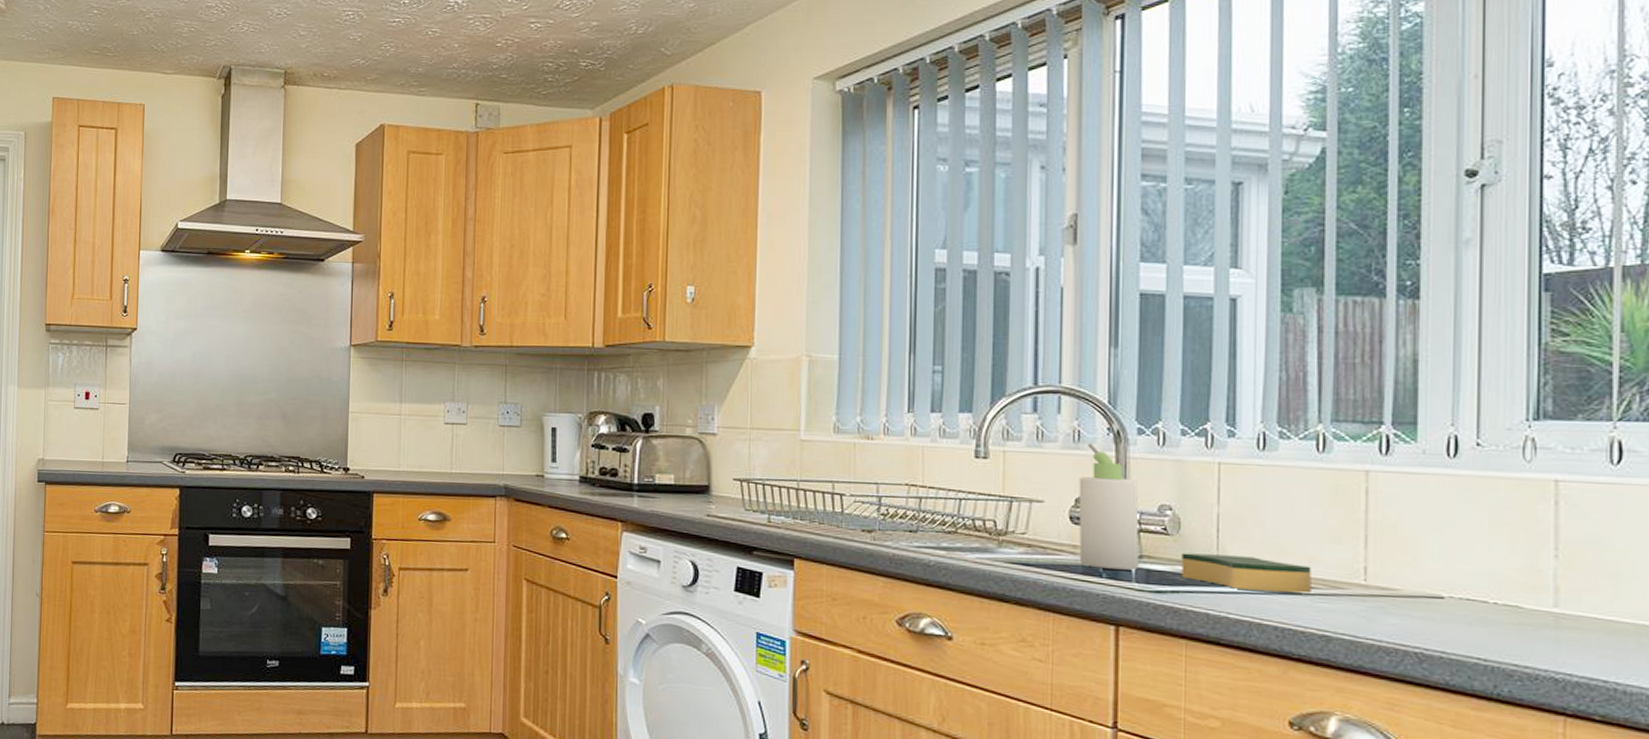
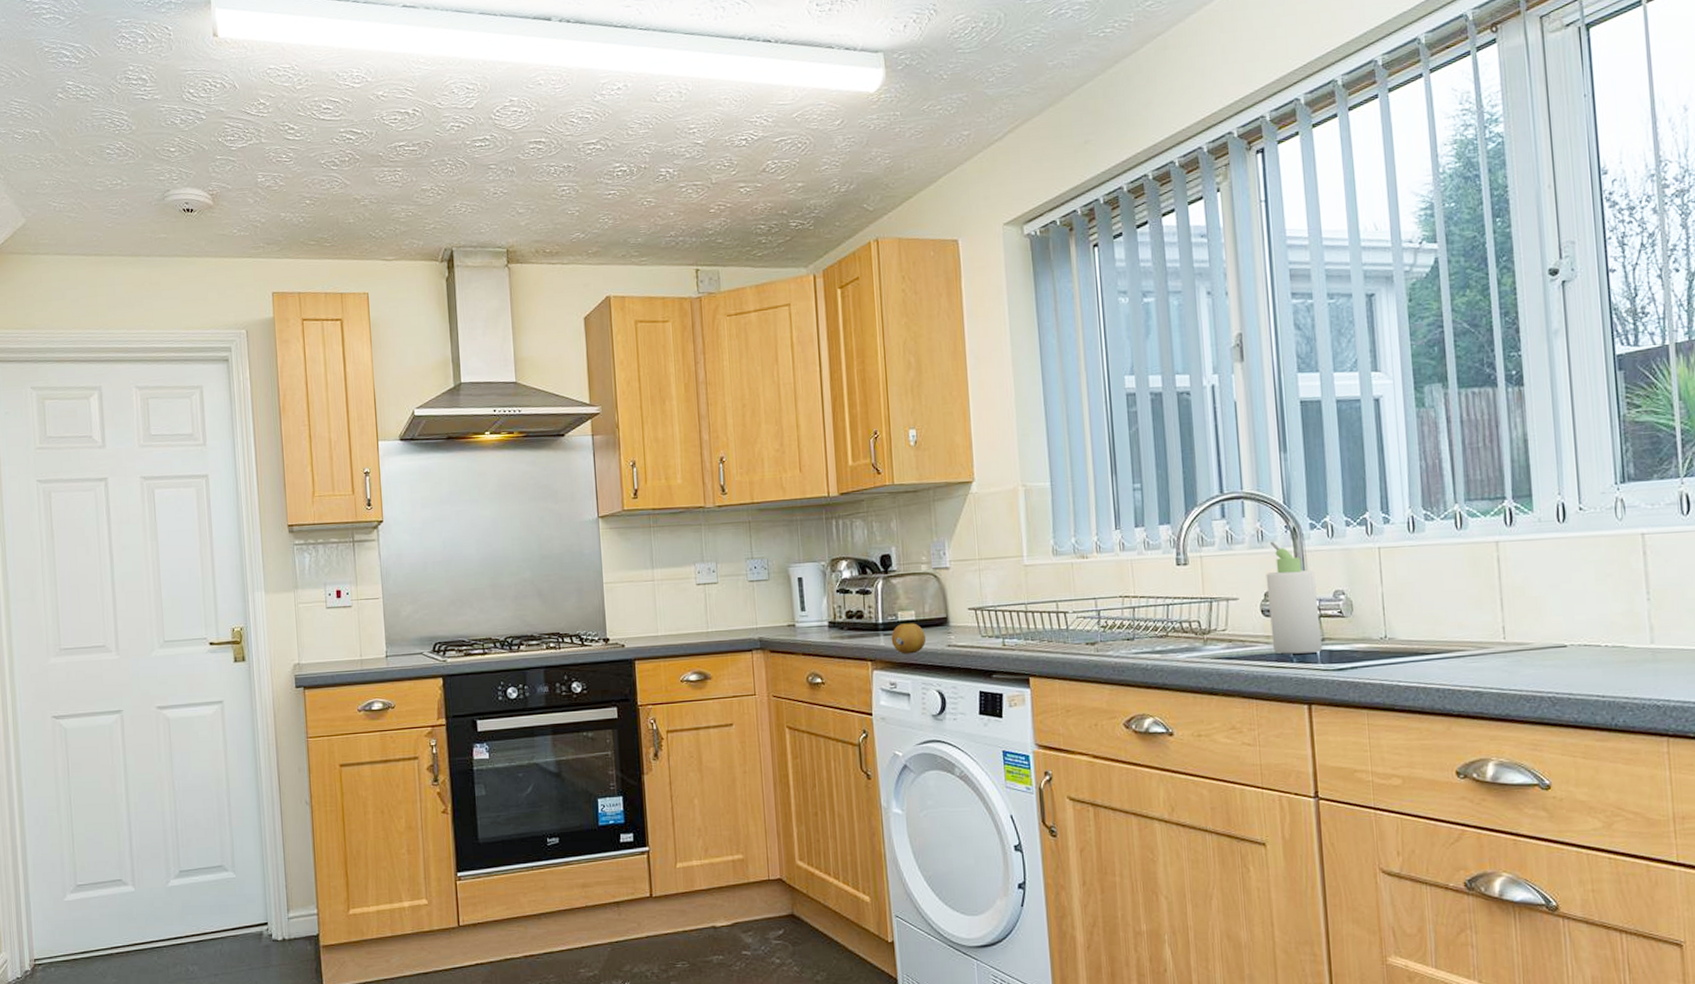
fruit: none [645,487,684,520] -> present [891,623,927,654]
sponge: present [1181,553,1312,594] -> none [1356,628,1463,659]

